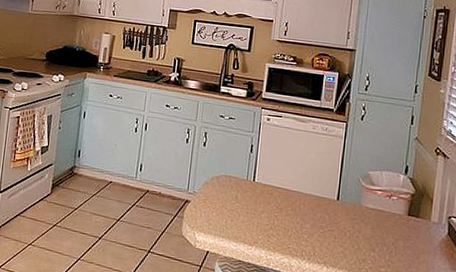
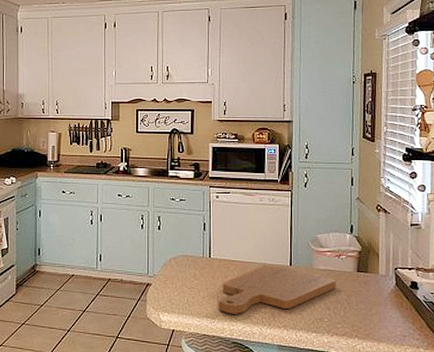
cutting board: none [256,195,385,245] -> present [218,264,337,314]

